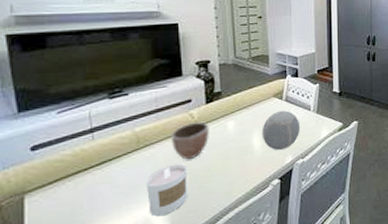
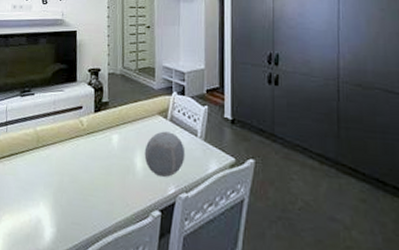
candle: present [145,163,187,217] -> none [40,169,74,221]
decorative bowl: present [171,121,209,160] -> none [63,130,96,168]

